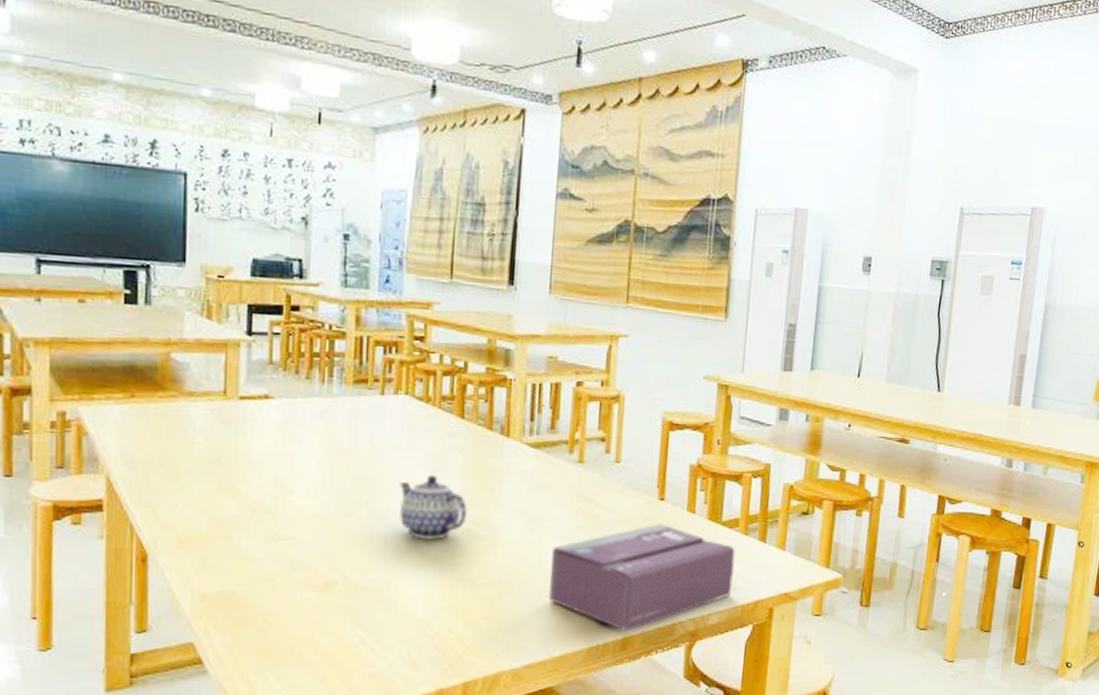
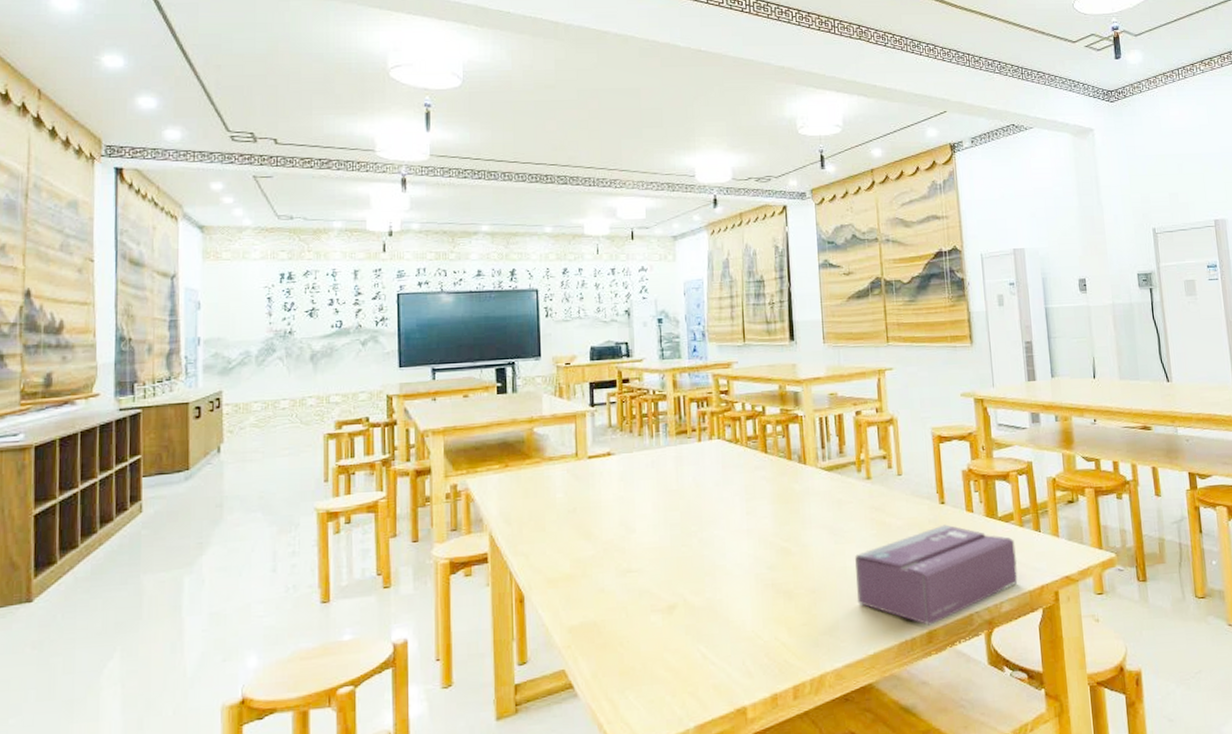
teapot: present [398,475,468,540] -> none [720,504,780,560]

